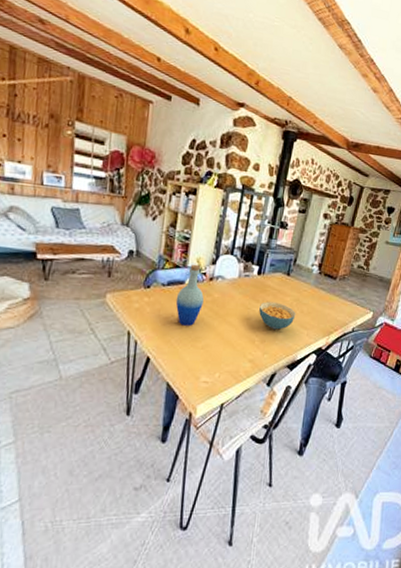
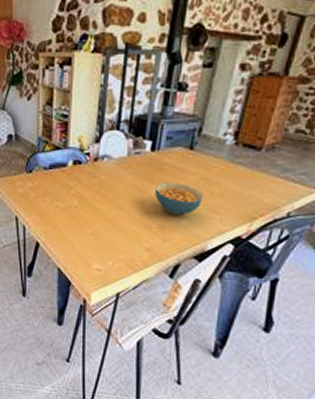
bottle: present [175,264,204,326] -> none [59,144,89,211]

